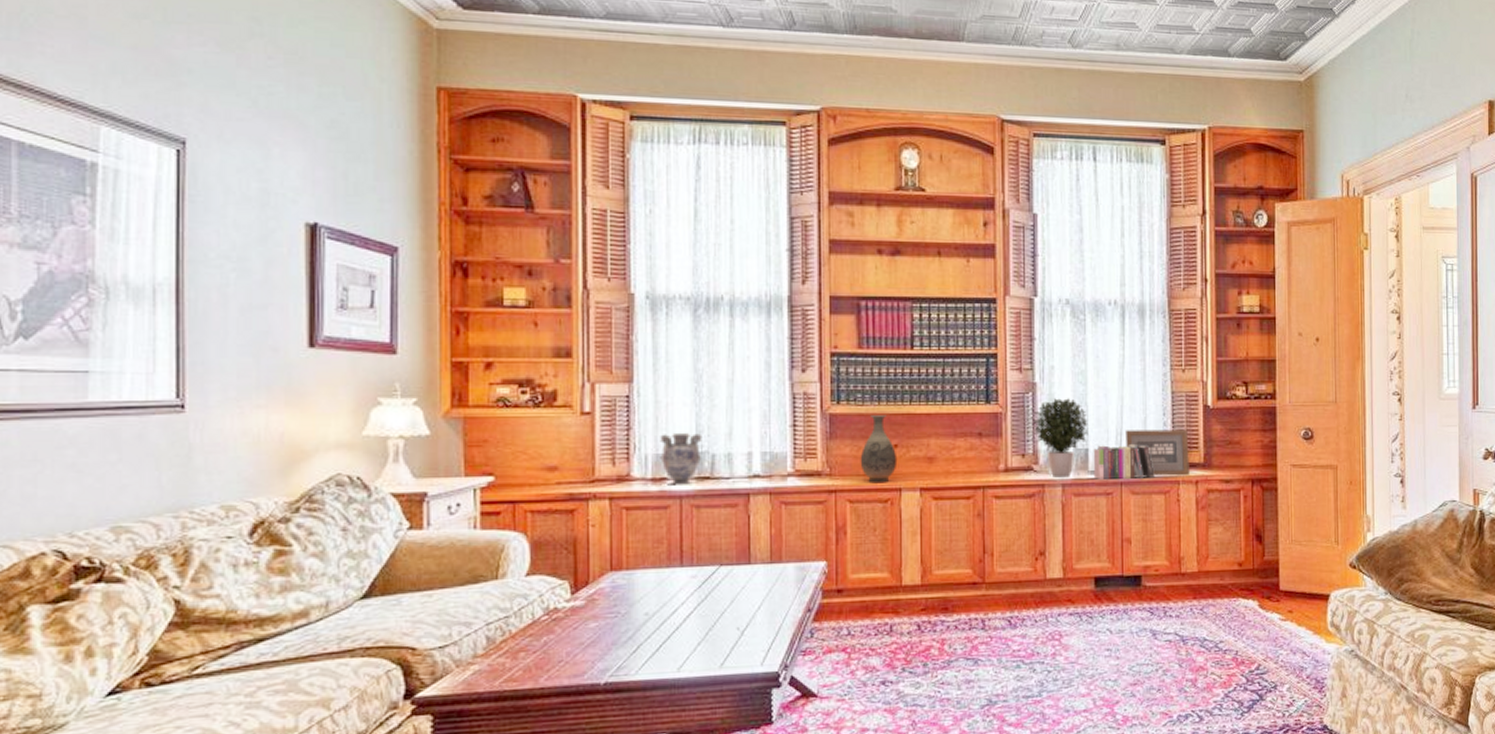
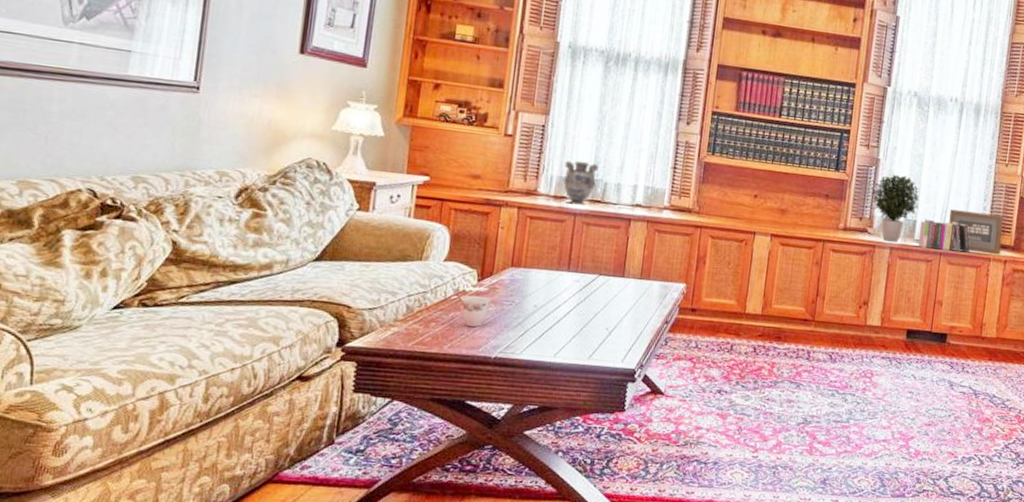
teacup: none [552,611,599,651] -> present [460,295,496,327]
vase: present [860,415,898,484] -> none [724,168,756,226]

